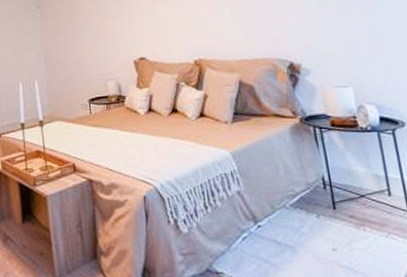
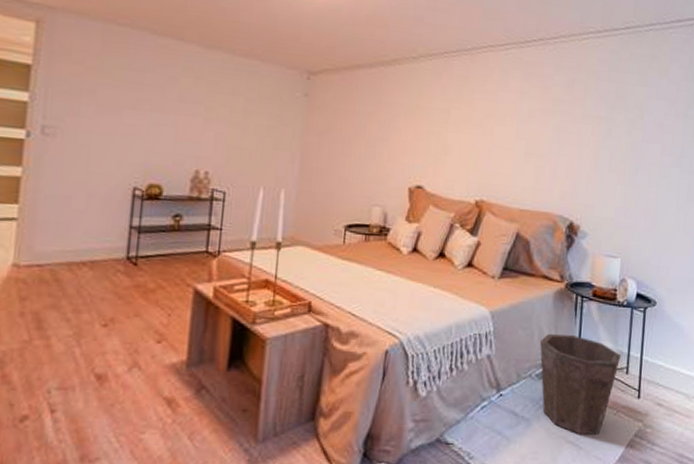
waste bin: none [286,164,379,258] -> present [539,334,622,434]

